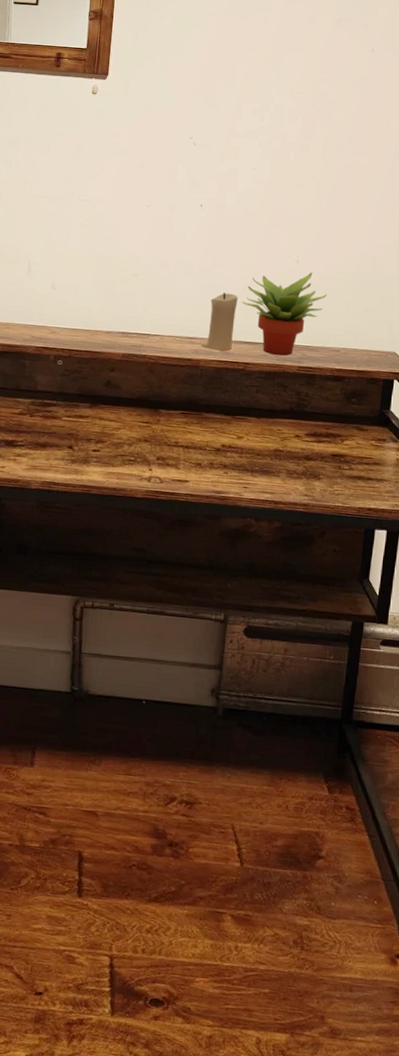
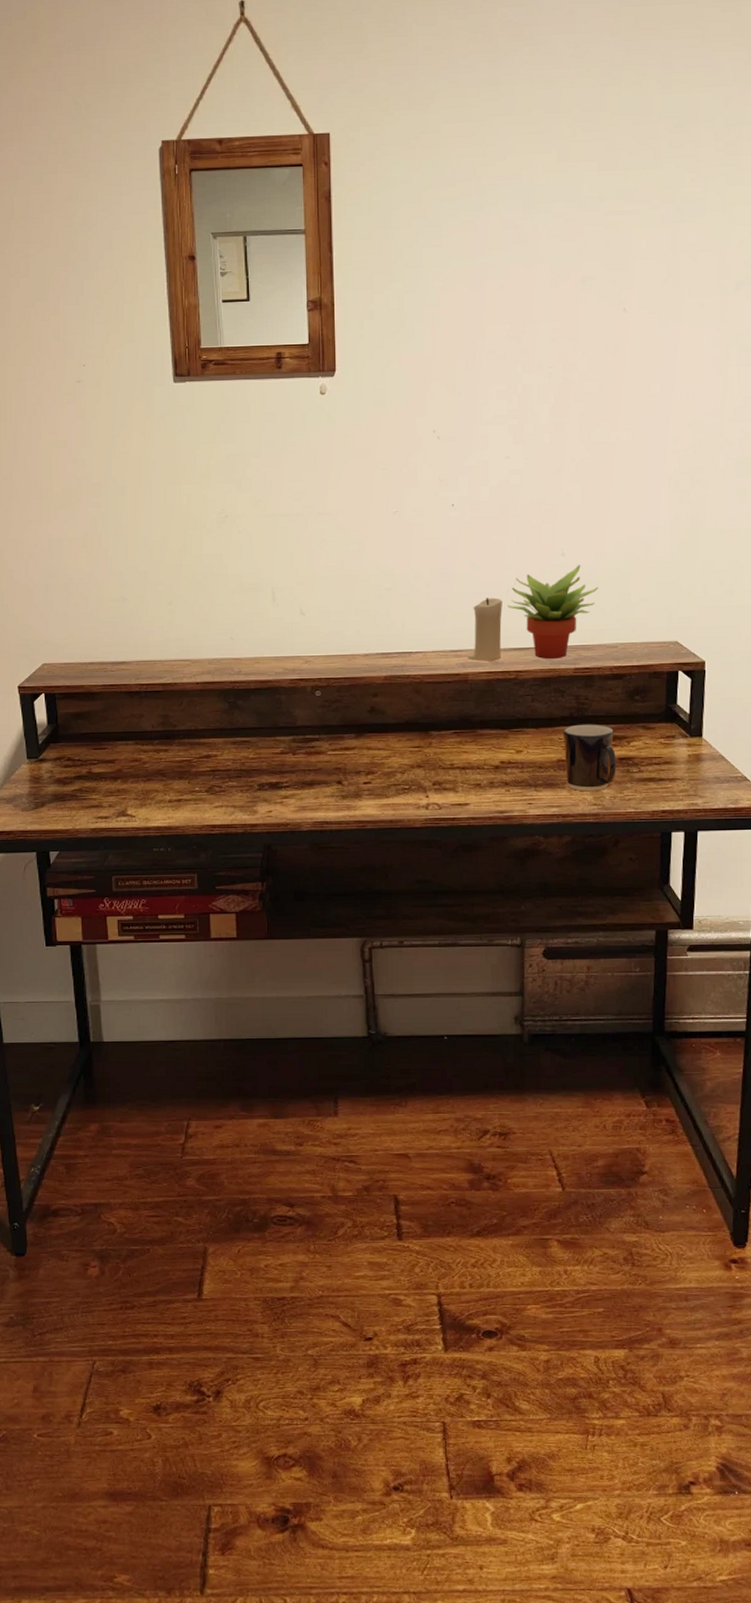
mug: none [281,418,330,483] -> present [563,724,616,792]

